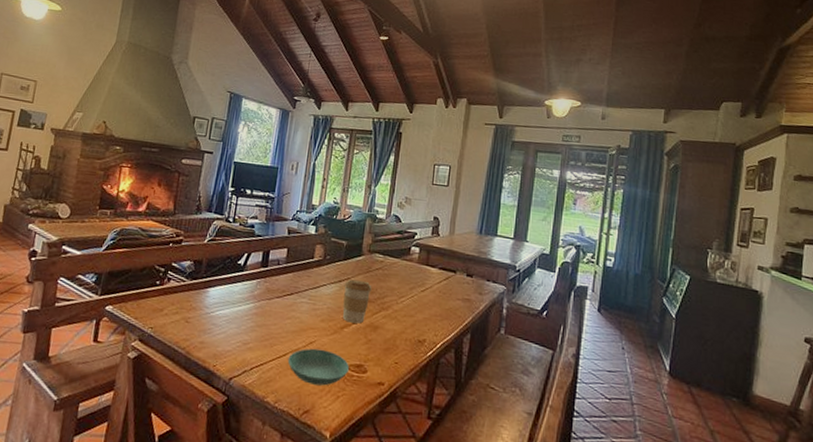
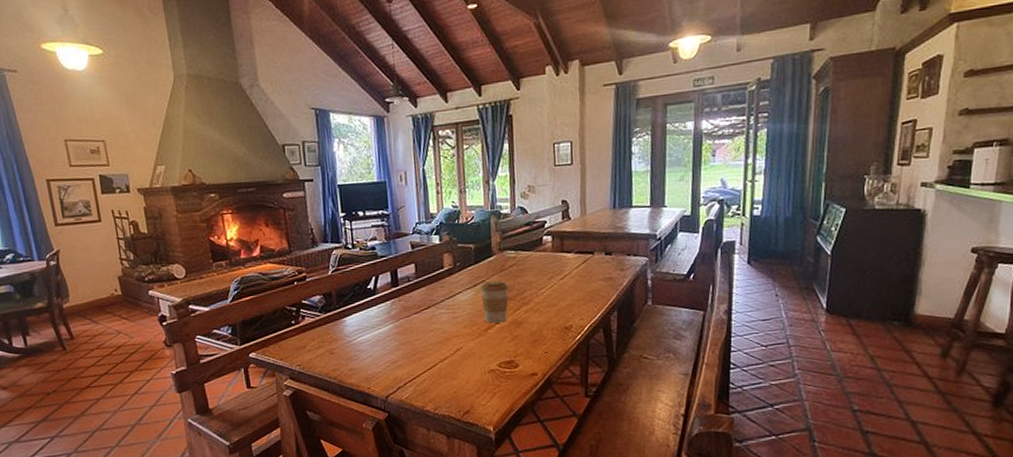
saucer: present [287,348,349,386] -> none [438,353,500,387]

